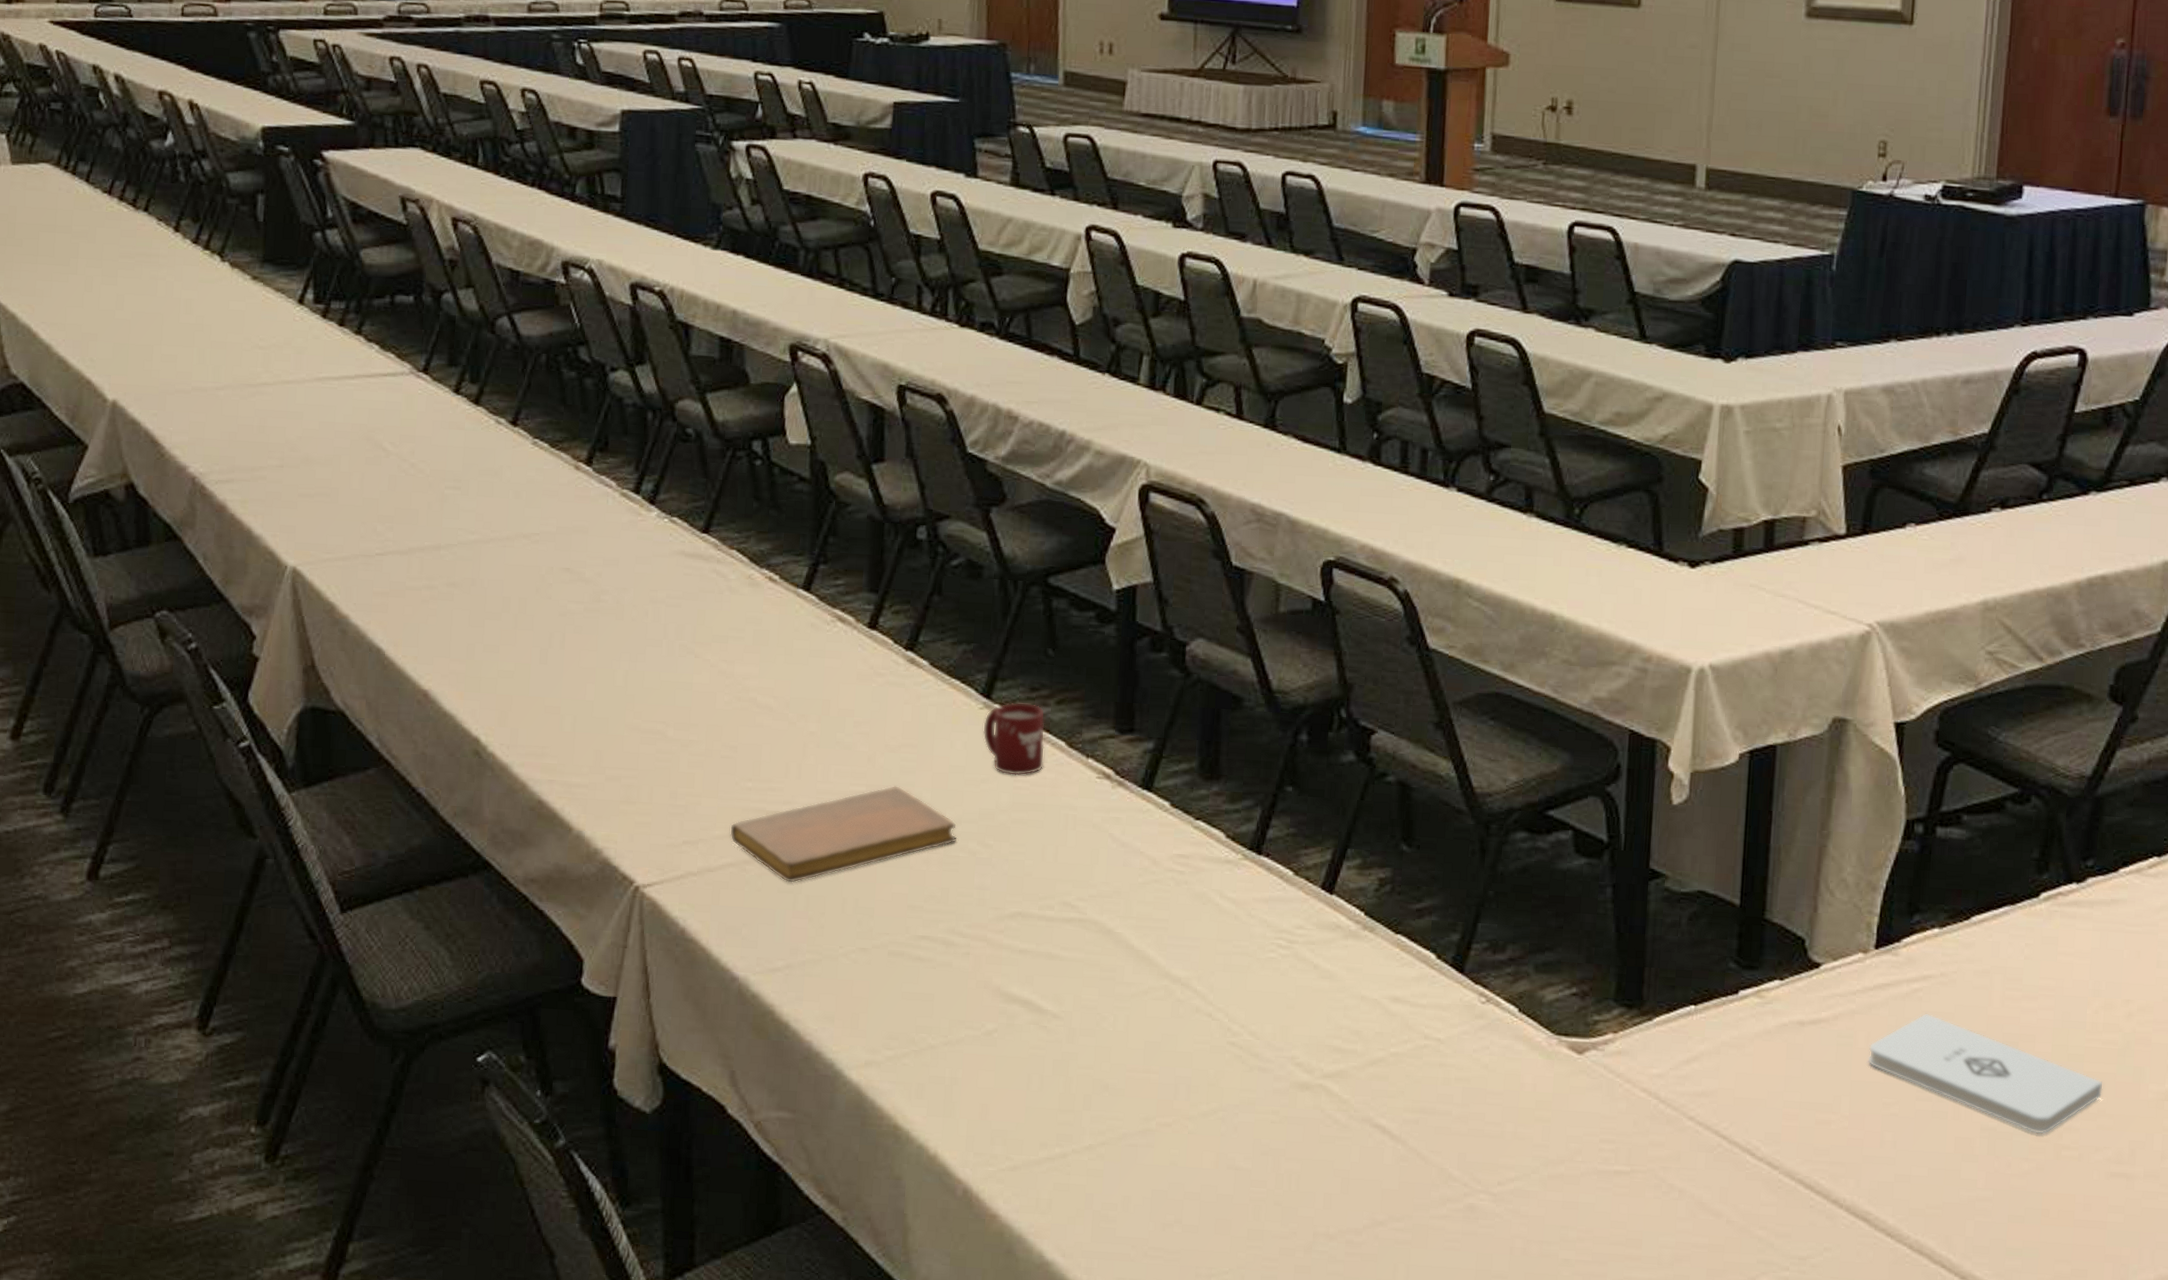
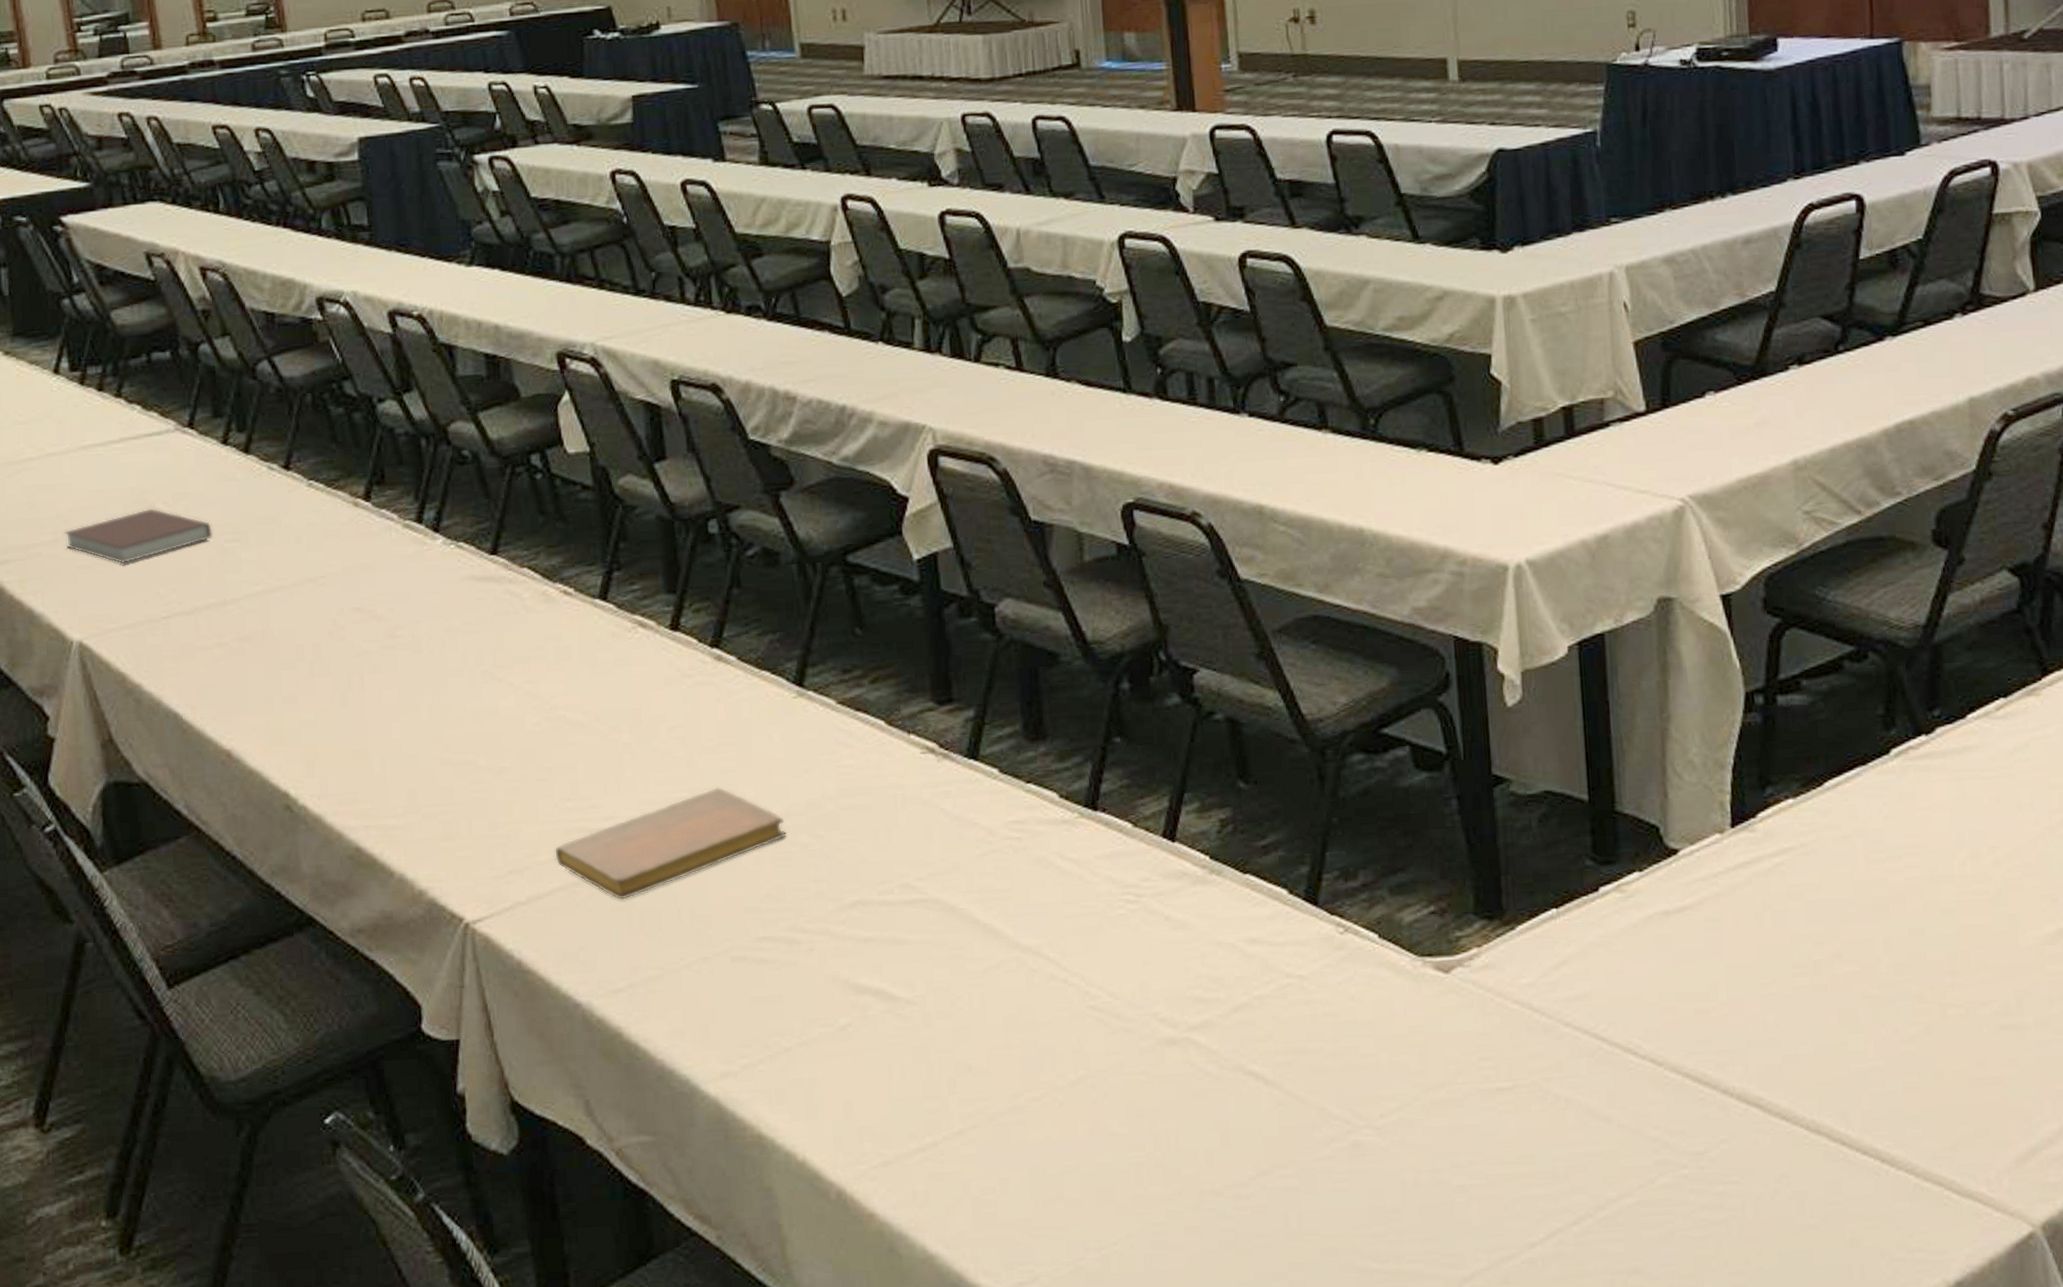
notebook: none [290,446,435,497] -> present [64,508,213,564]
cup: present [983,702,1045,776] -> none [799,685,866,762]
notepad: present [1867,1013,2103,1134] -> none [1738,886,1981,996]

